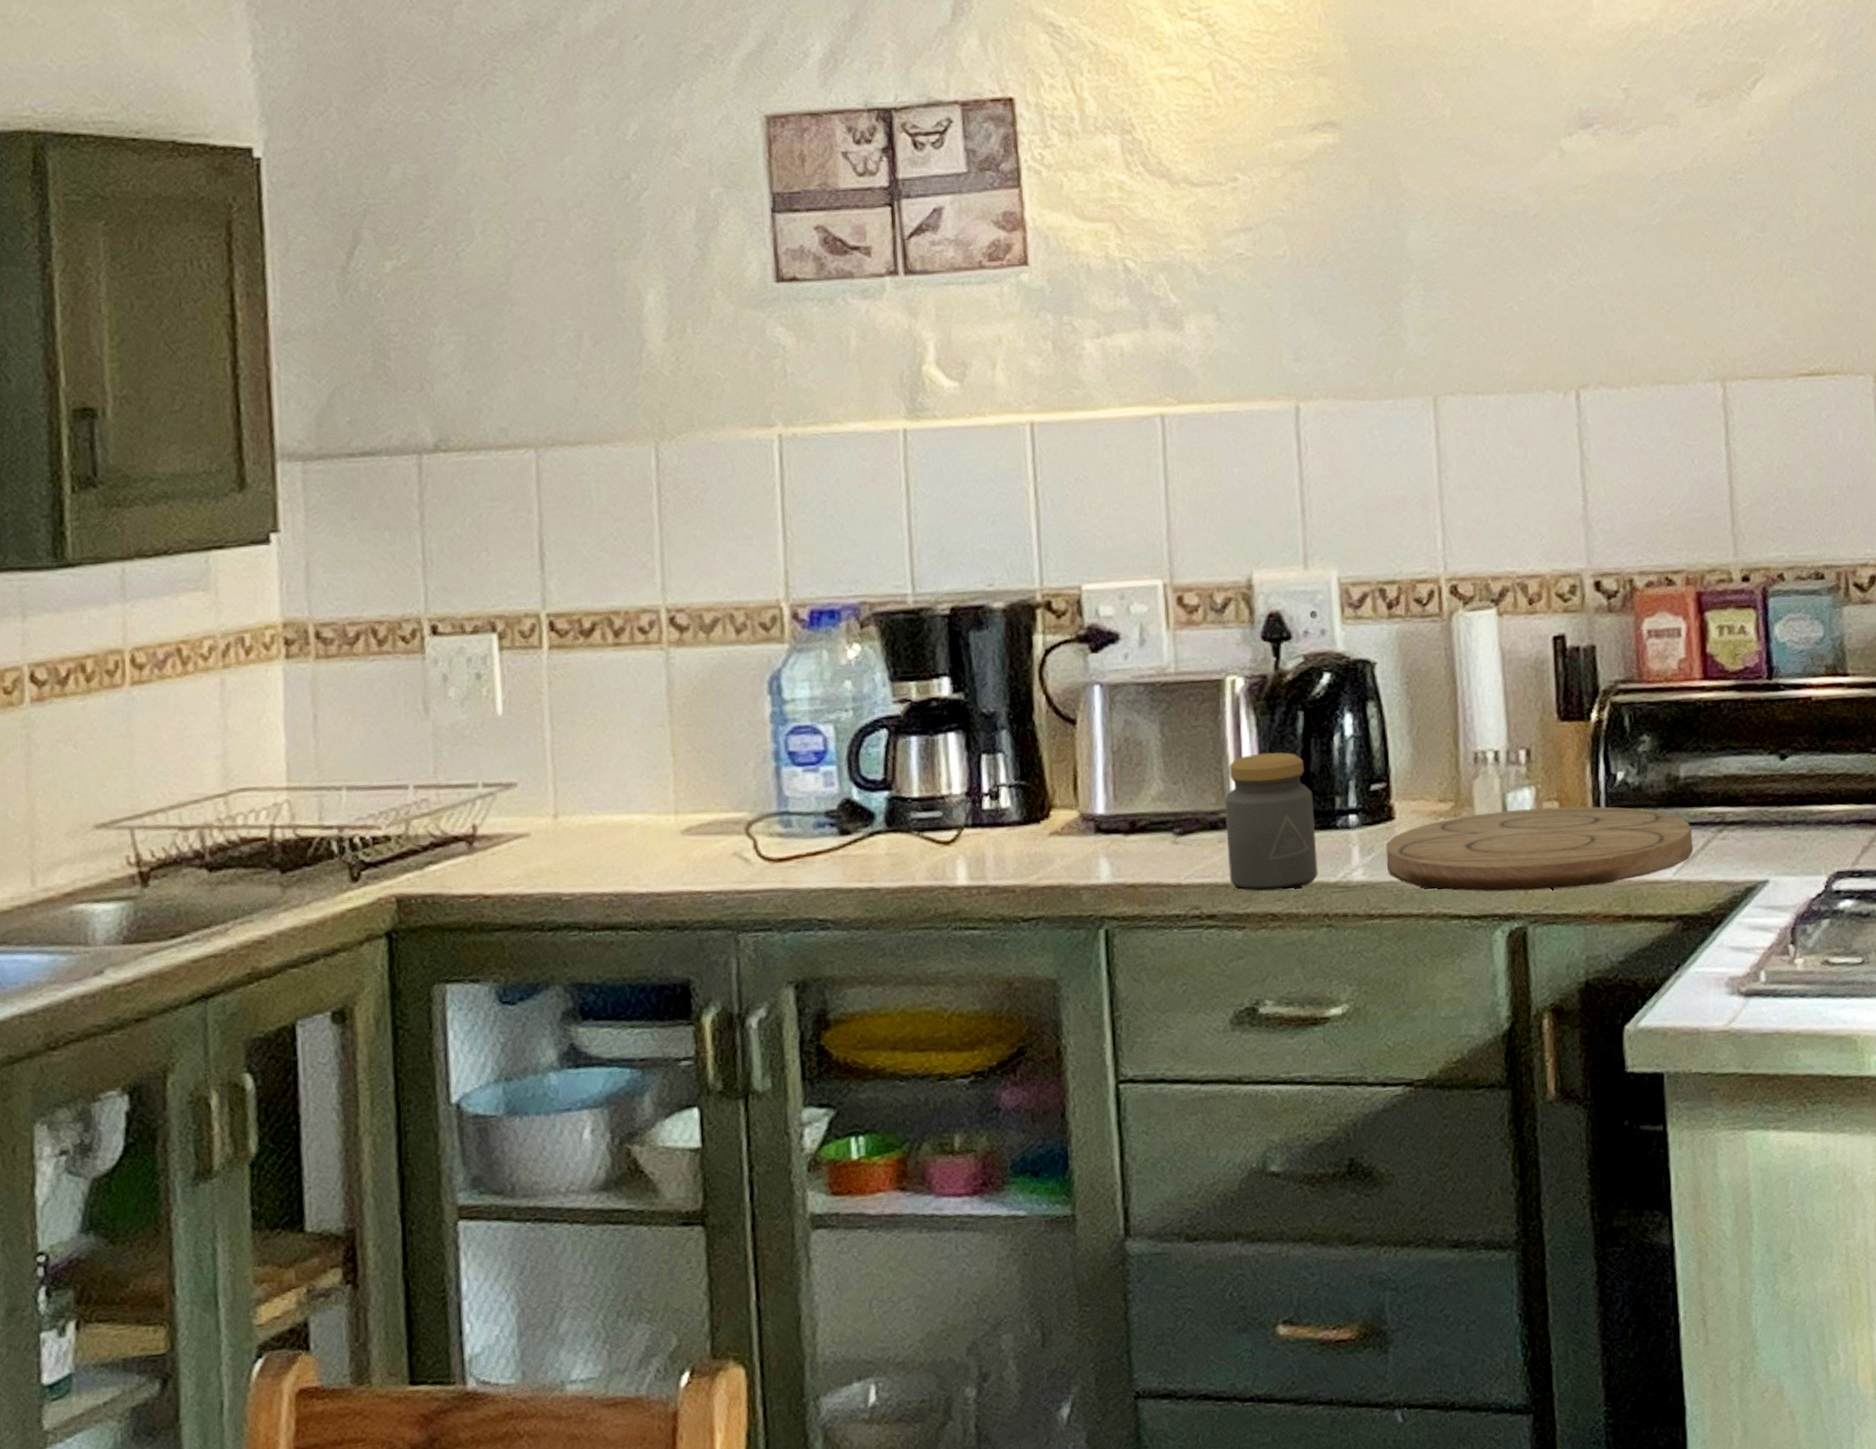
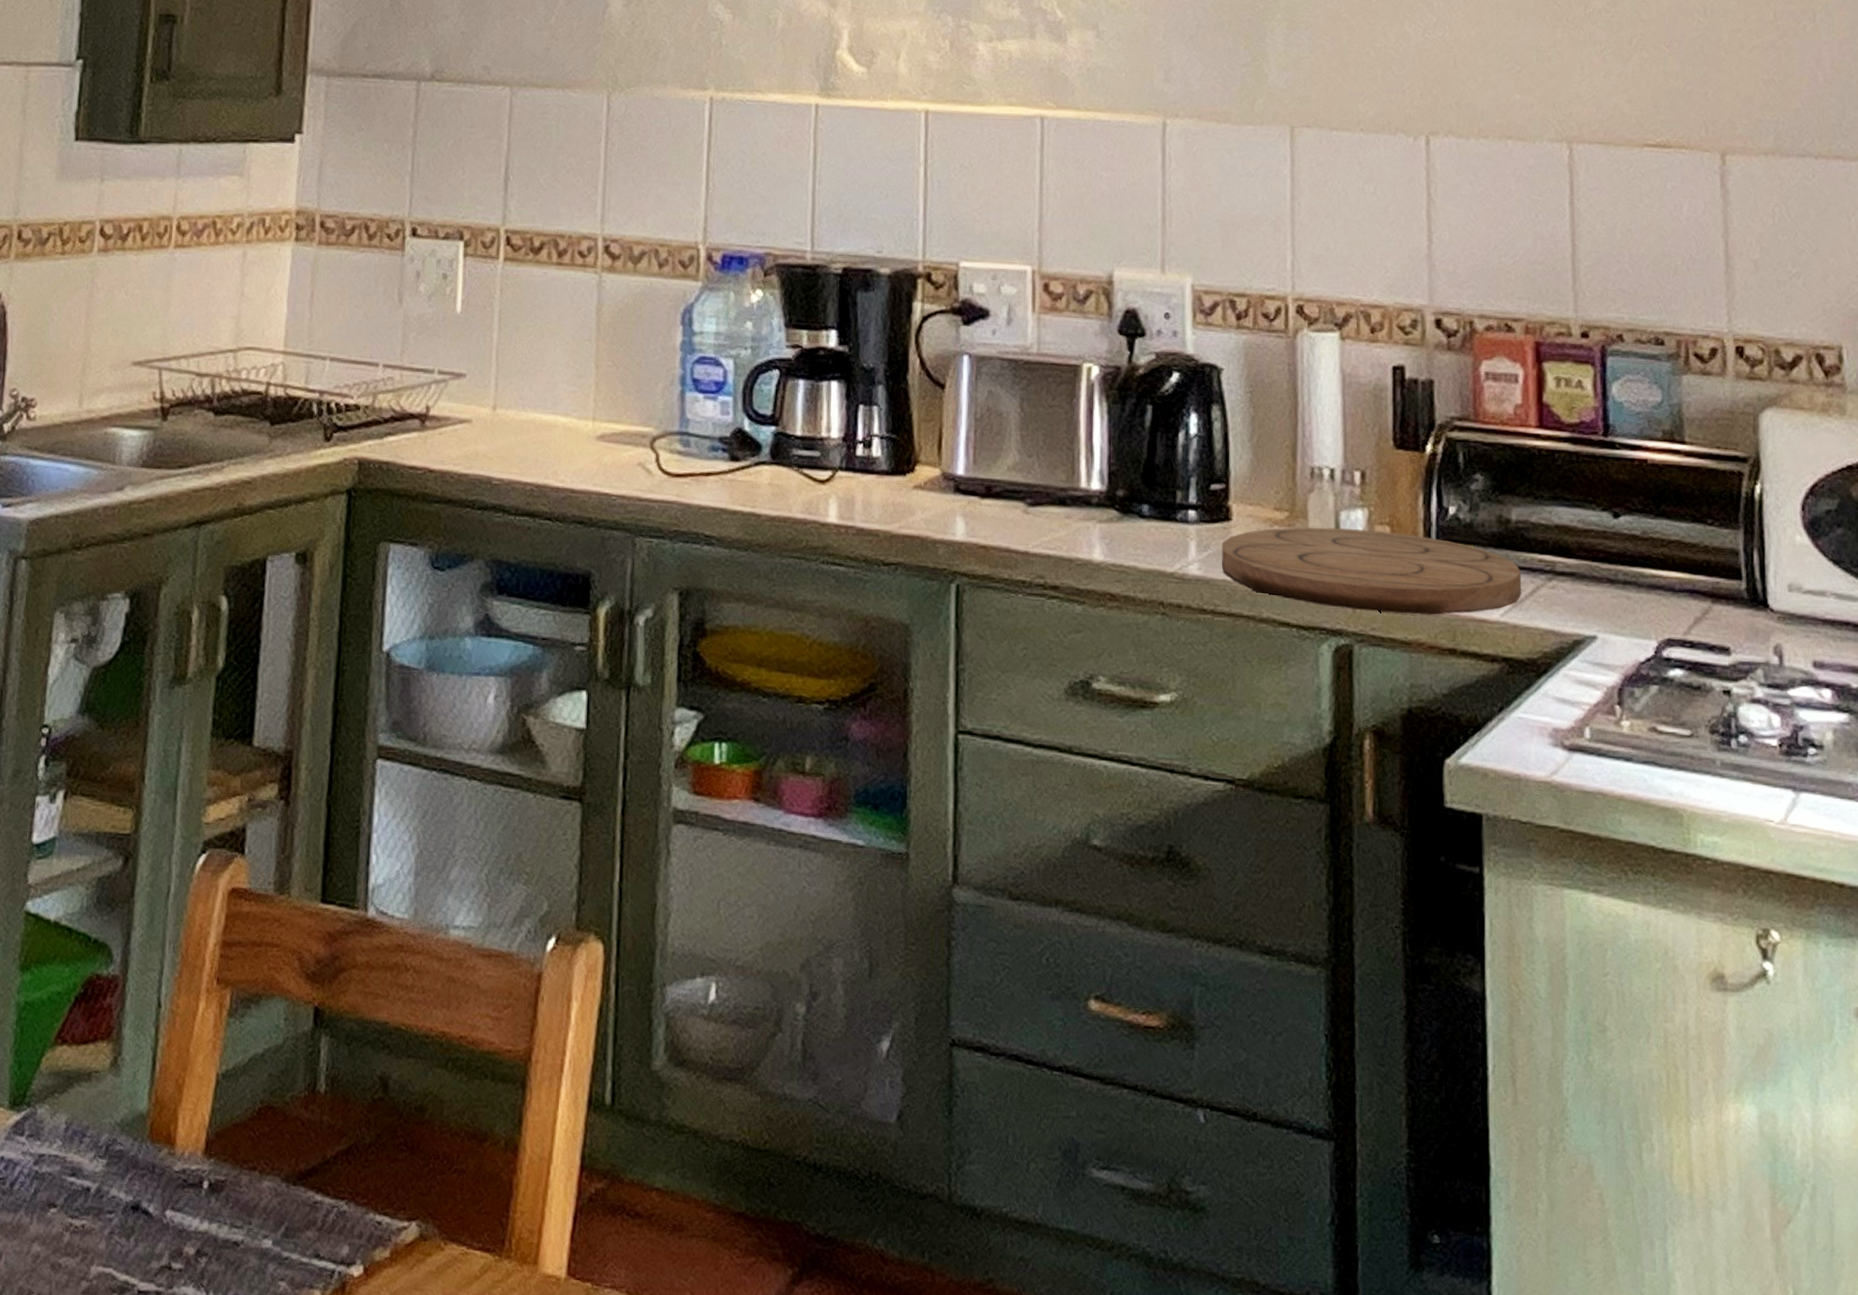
jar: present [1224,752,1318,892] -> none [1073,439,1157,573]

